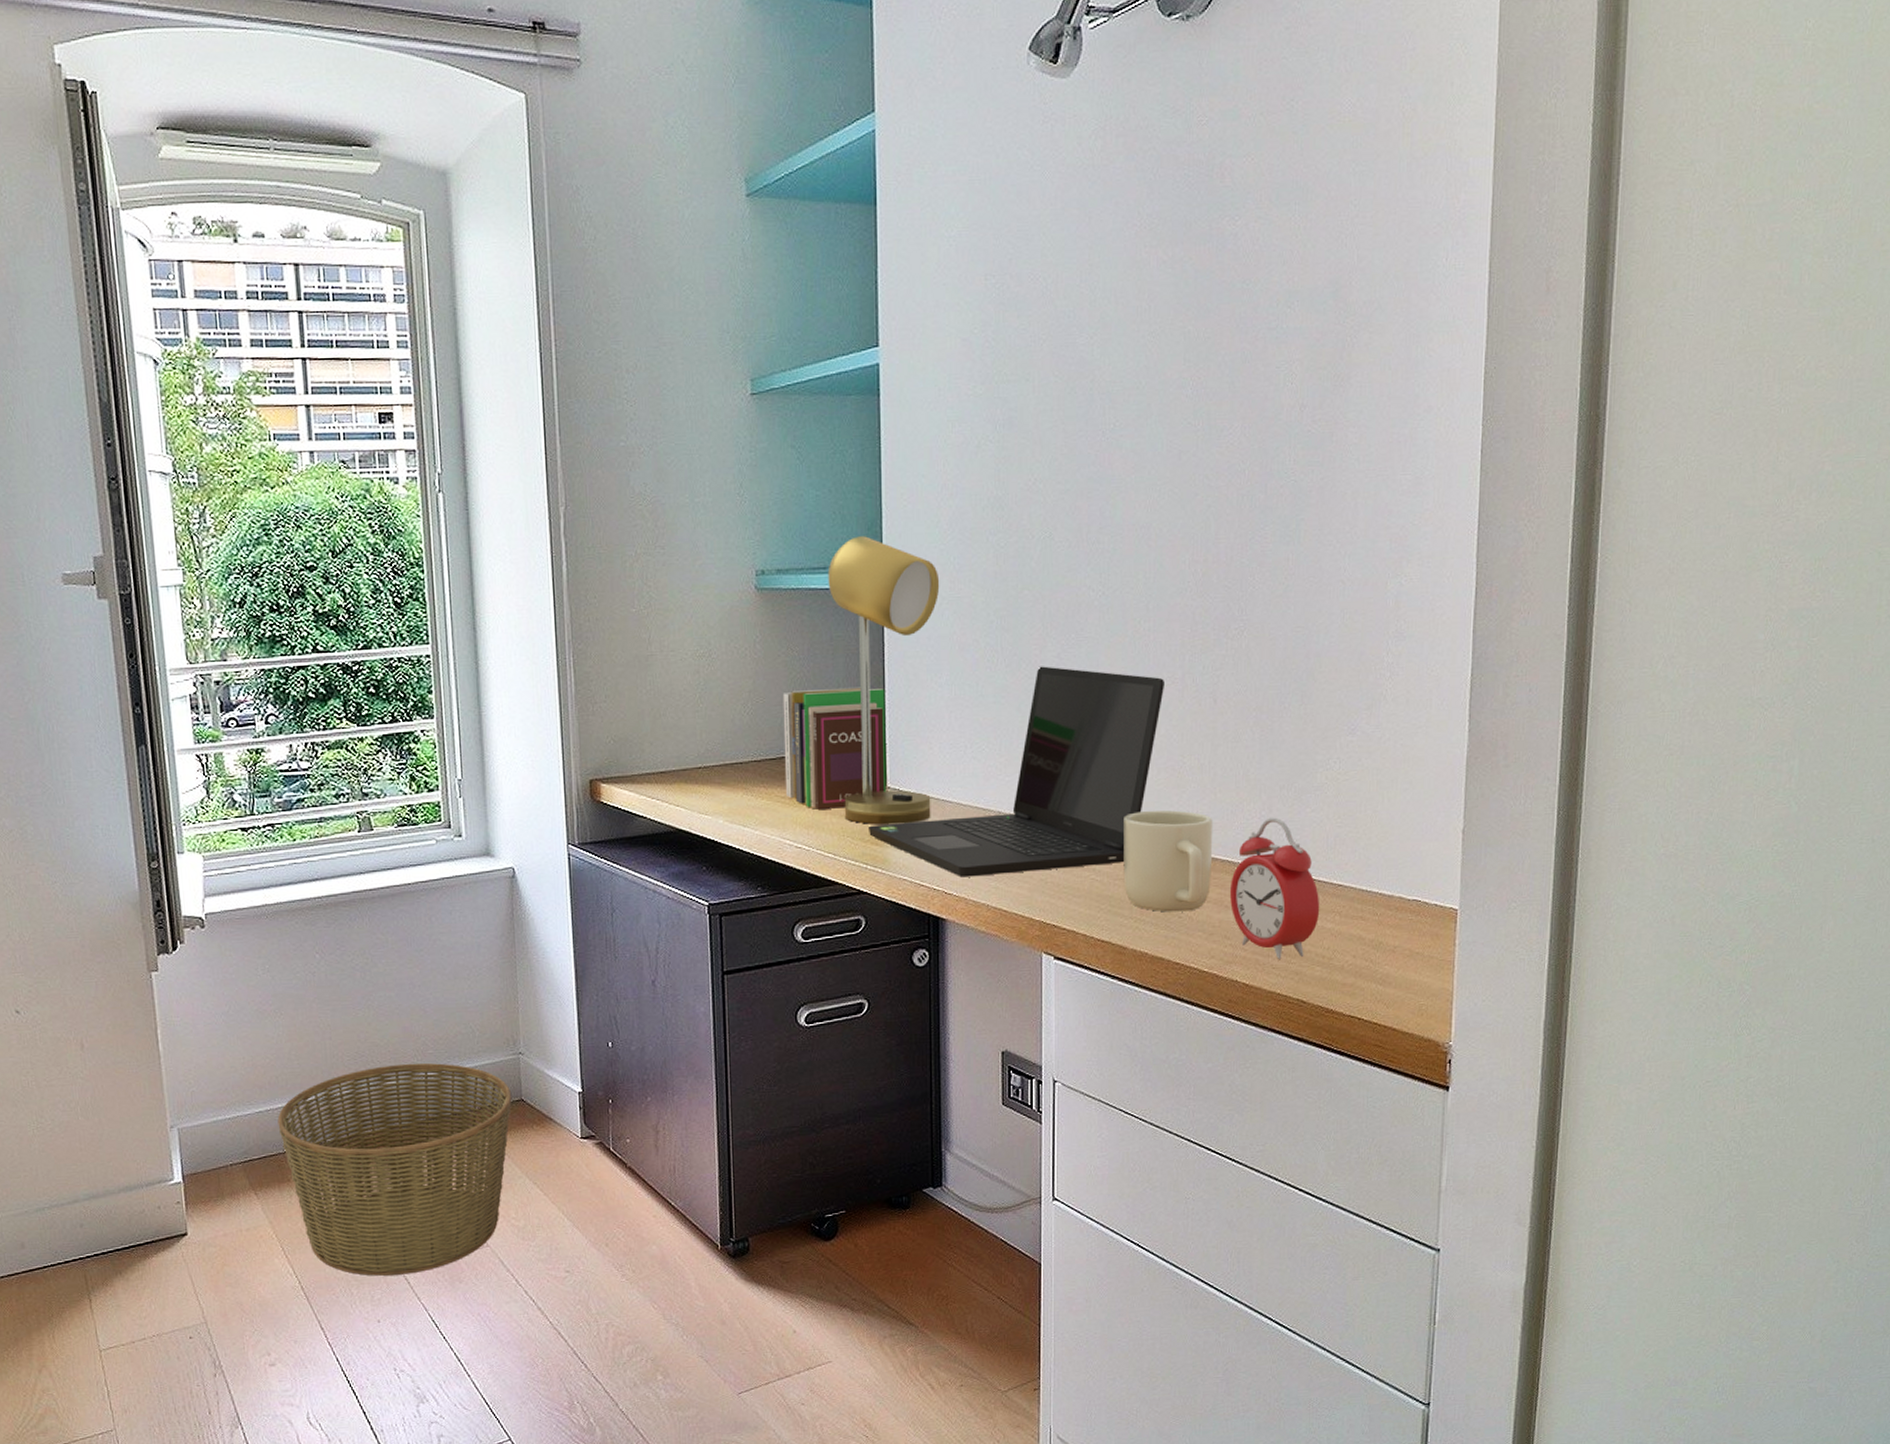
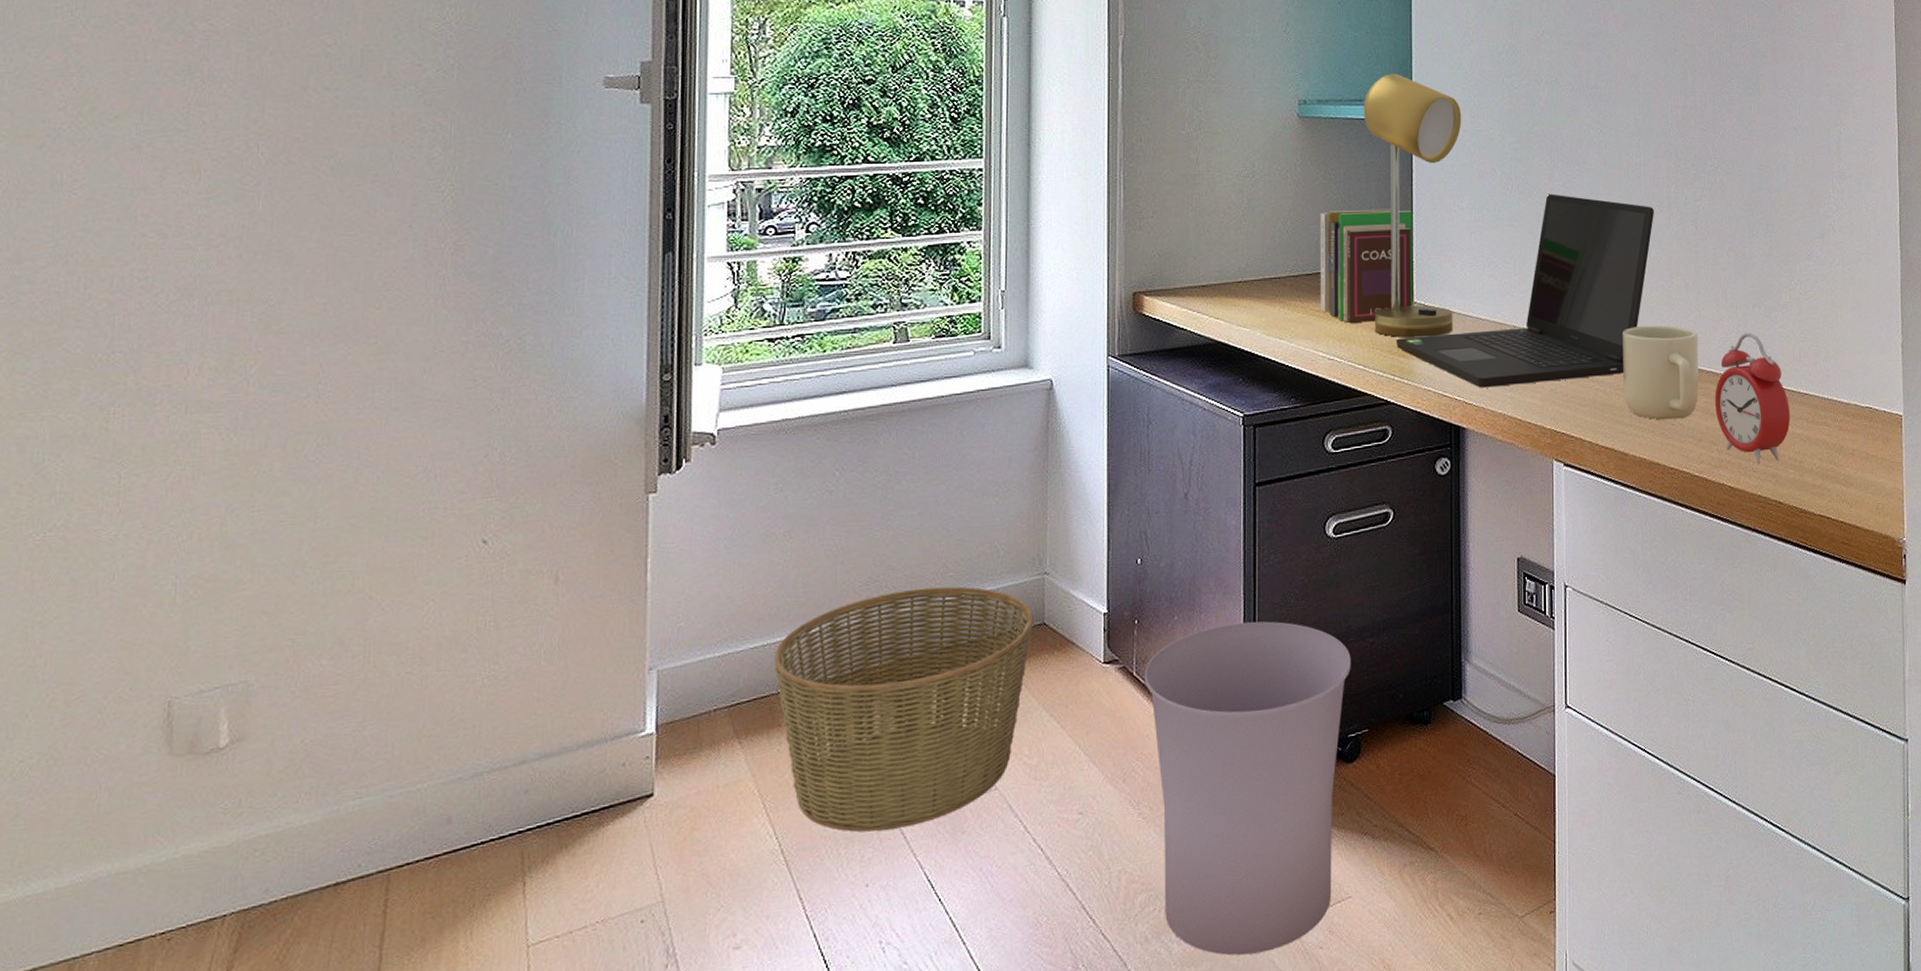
waste bin: none [622,1105,827,1405] -> present [1145,621,1351,956]

